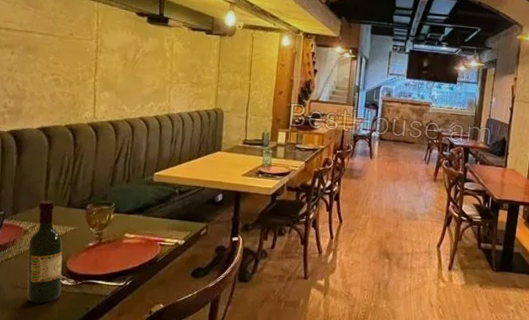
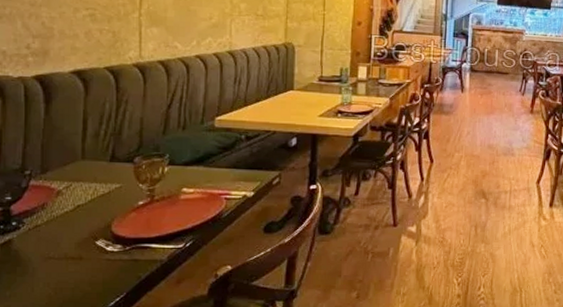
wine bottle: present [27,200,63,303] -> none [62,155,106,275]

